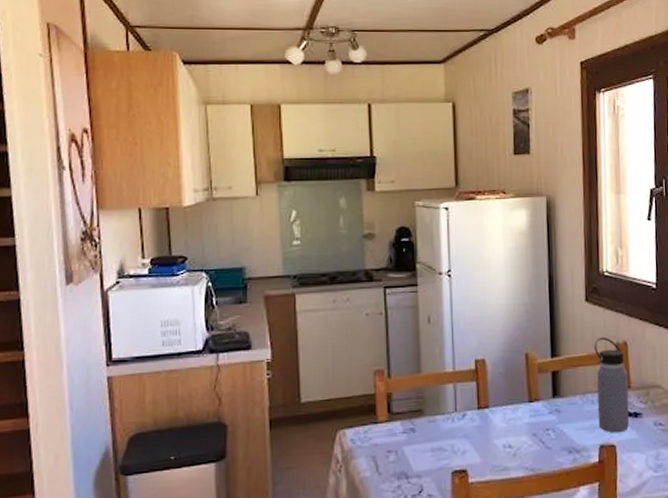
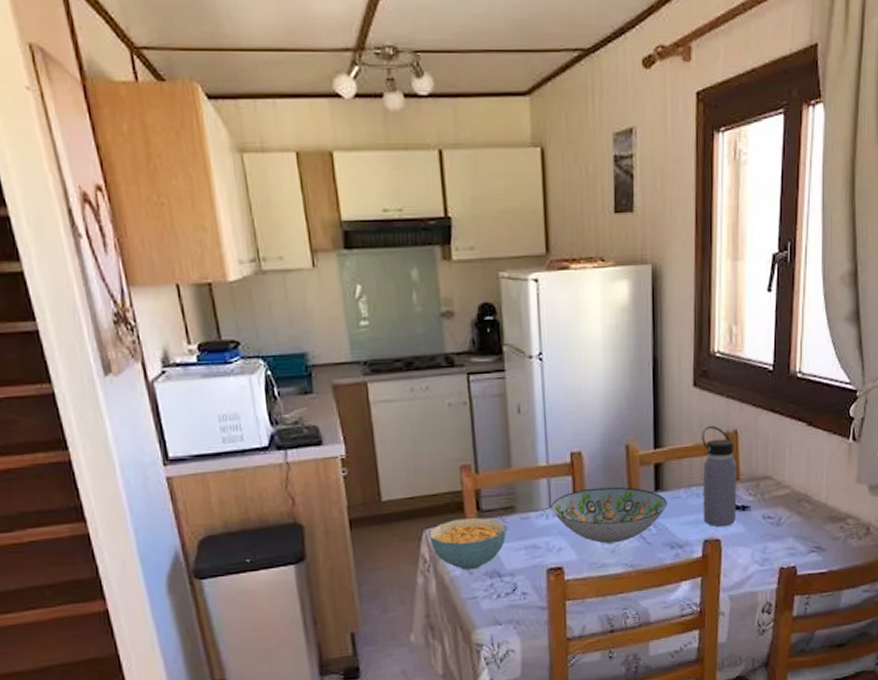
cereal bowl: none [343,420,414,471] -> present [429,518,506,570]
decorative bowl: none [457,392,564,447] -> present [551,486,667,544]

